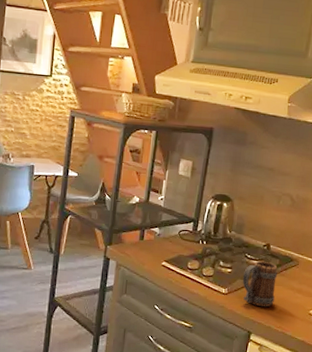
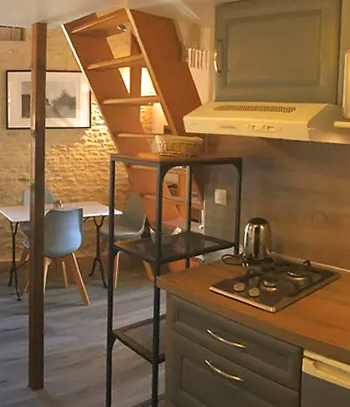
mug: present [242,260,278,307] -> none [288,277,322,322]

